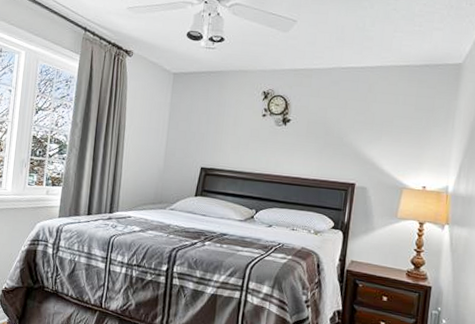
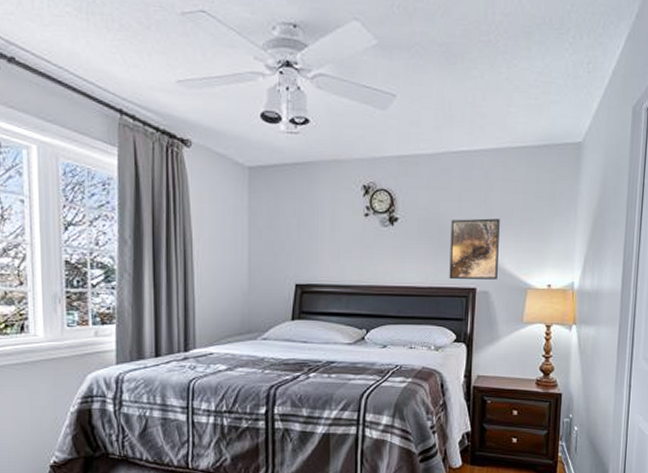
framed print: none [331,123,381,178] -> present [449,218,500,280]

